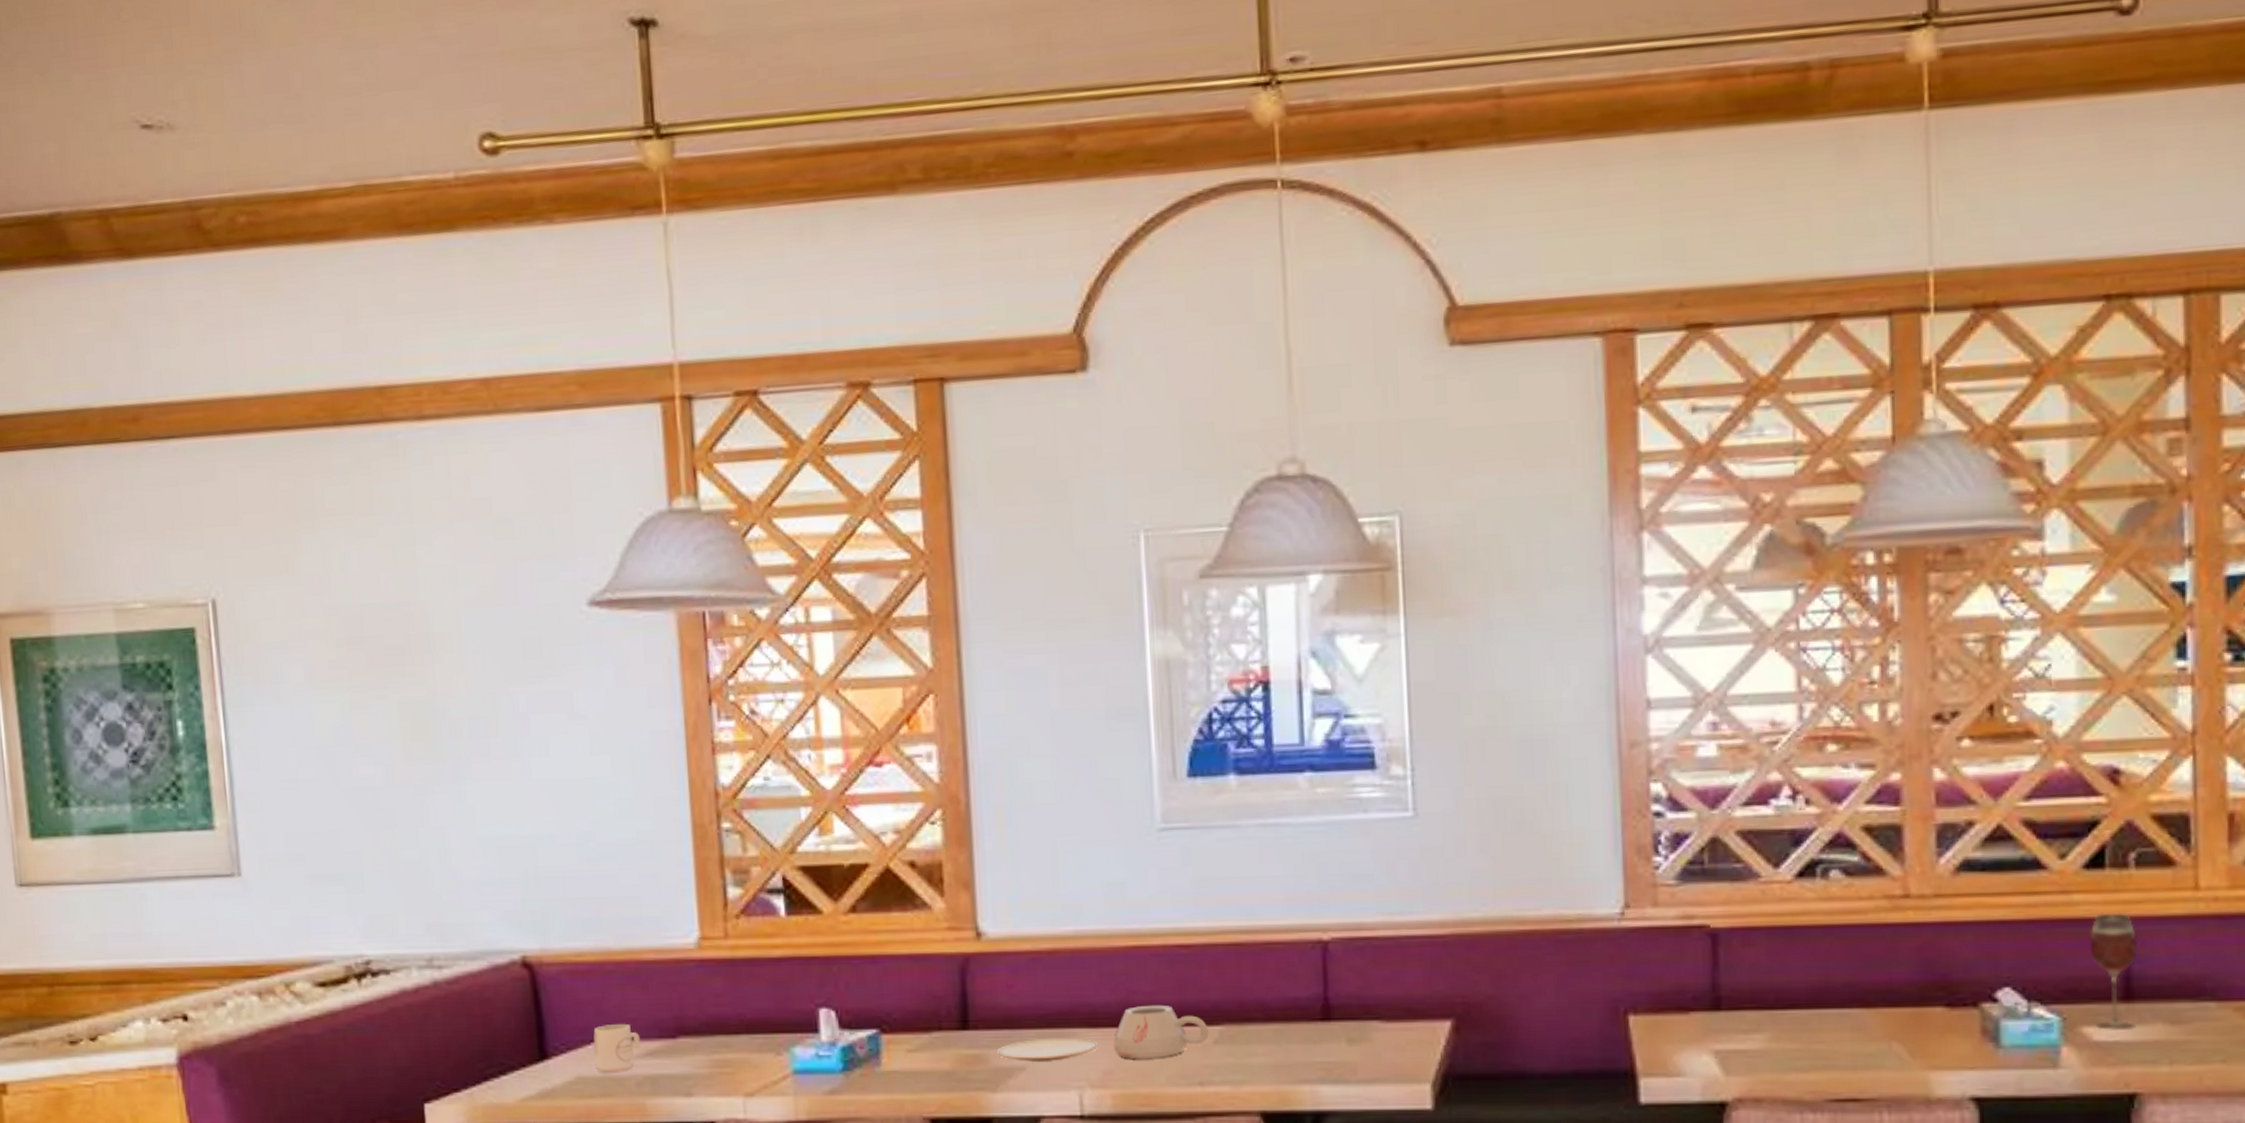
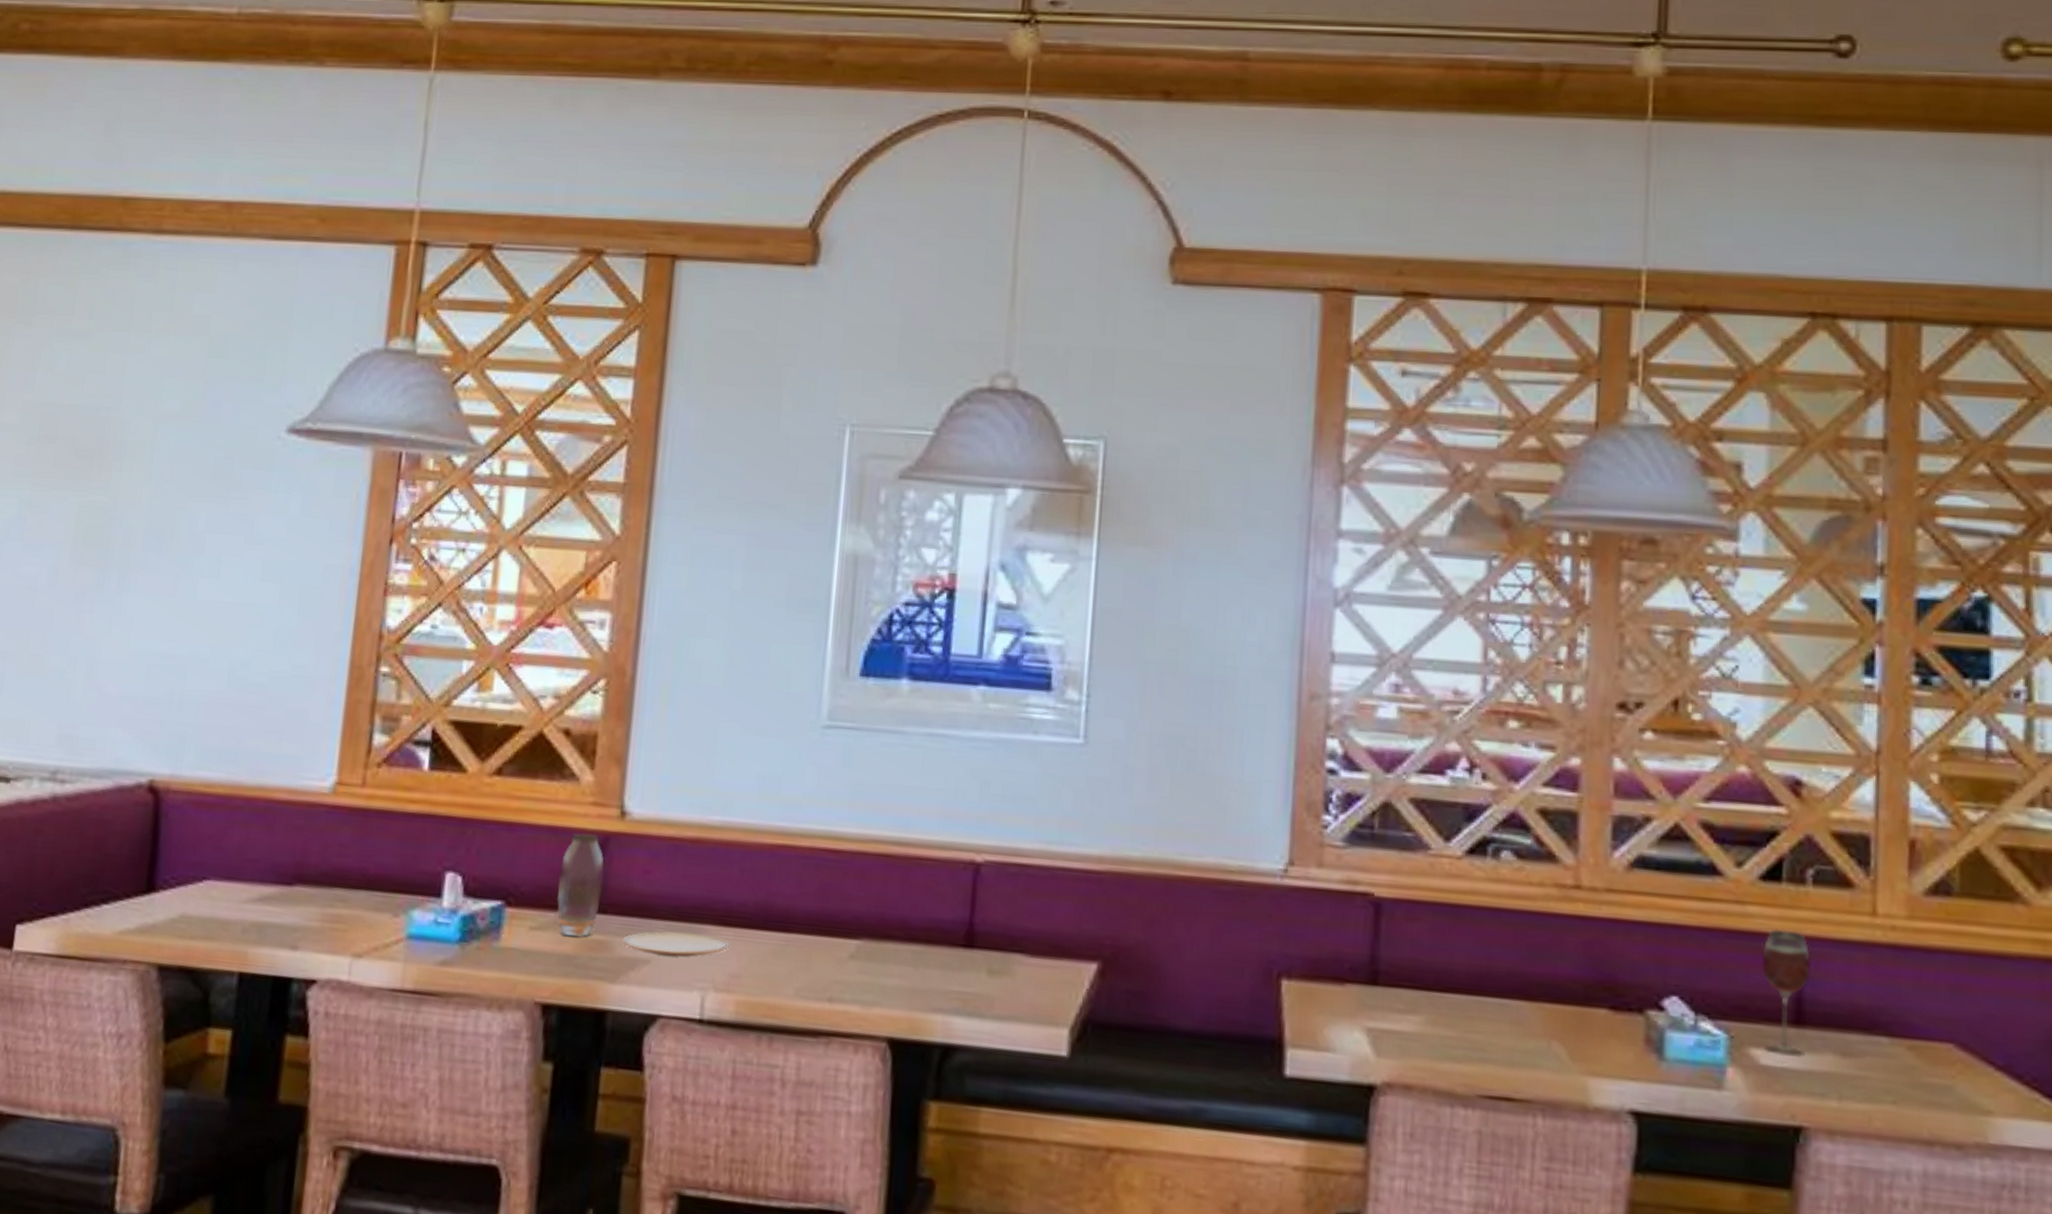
mug: present [593,1023,641,1075] -> none [203,863,255,916]
vase: none [926,957,971,1053] -> present [557,833,605,937]
cup: present [1113,1004,1209,1059] -> none [744,909,846,968]

